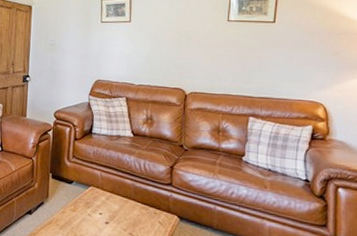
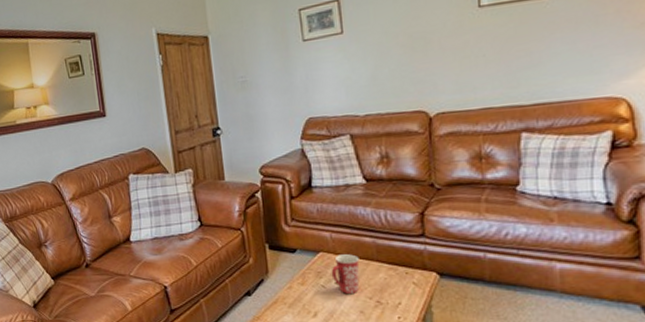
mug: none [97,190,120,224] -> present [331,254,360,294]

